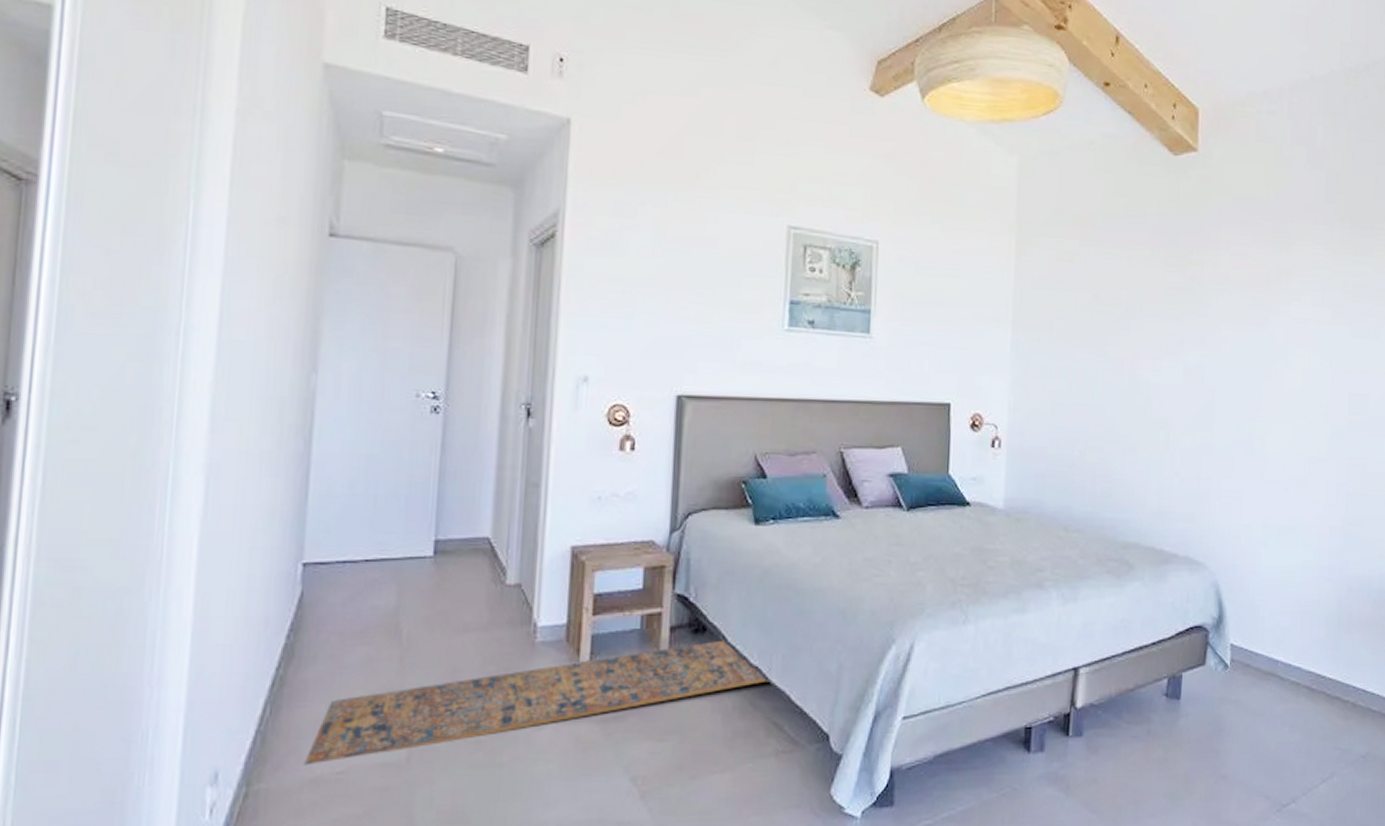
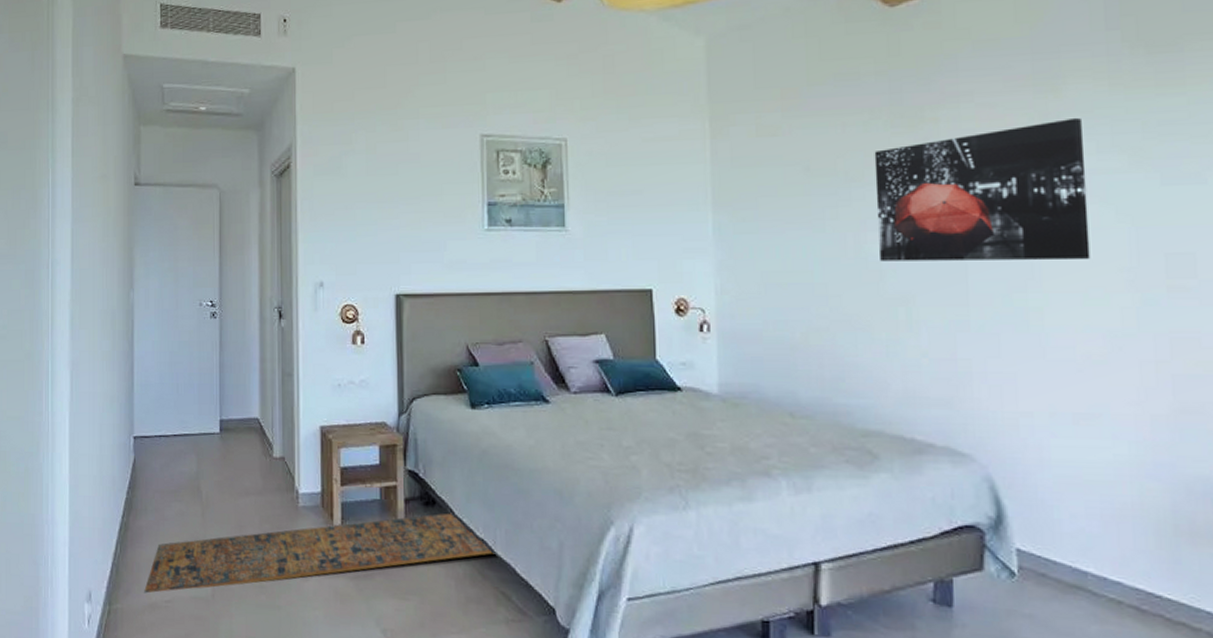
wall art: none [1149,274,1304,396] -> present [874,118,1090,261]

